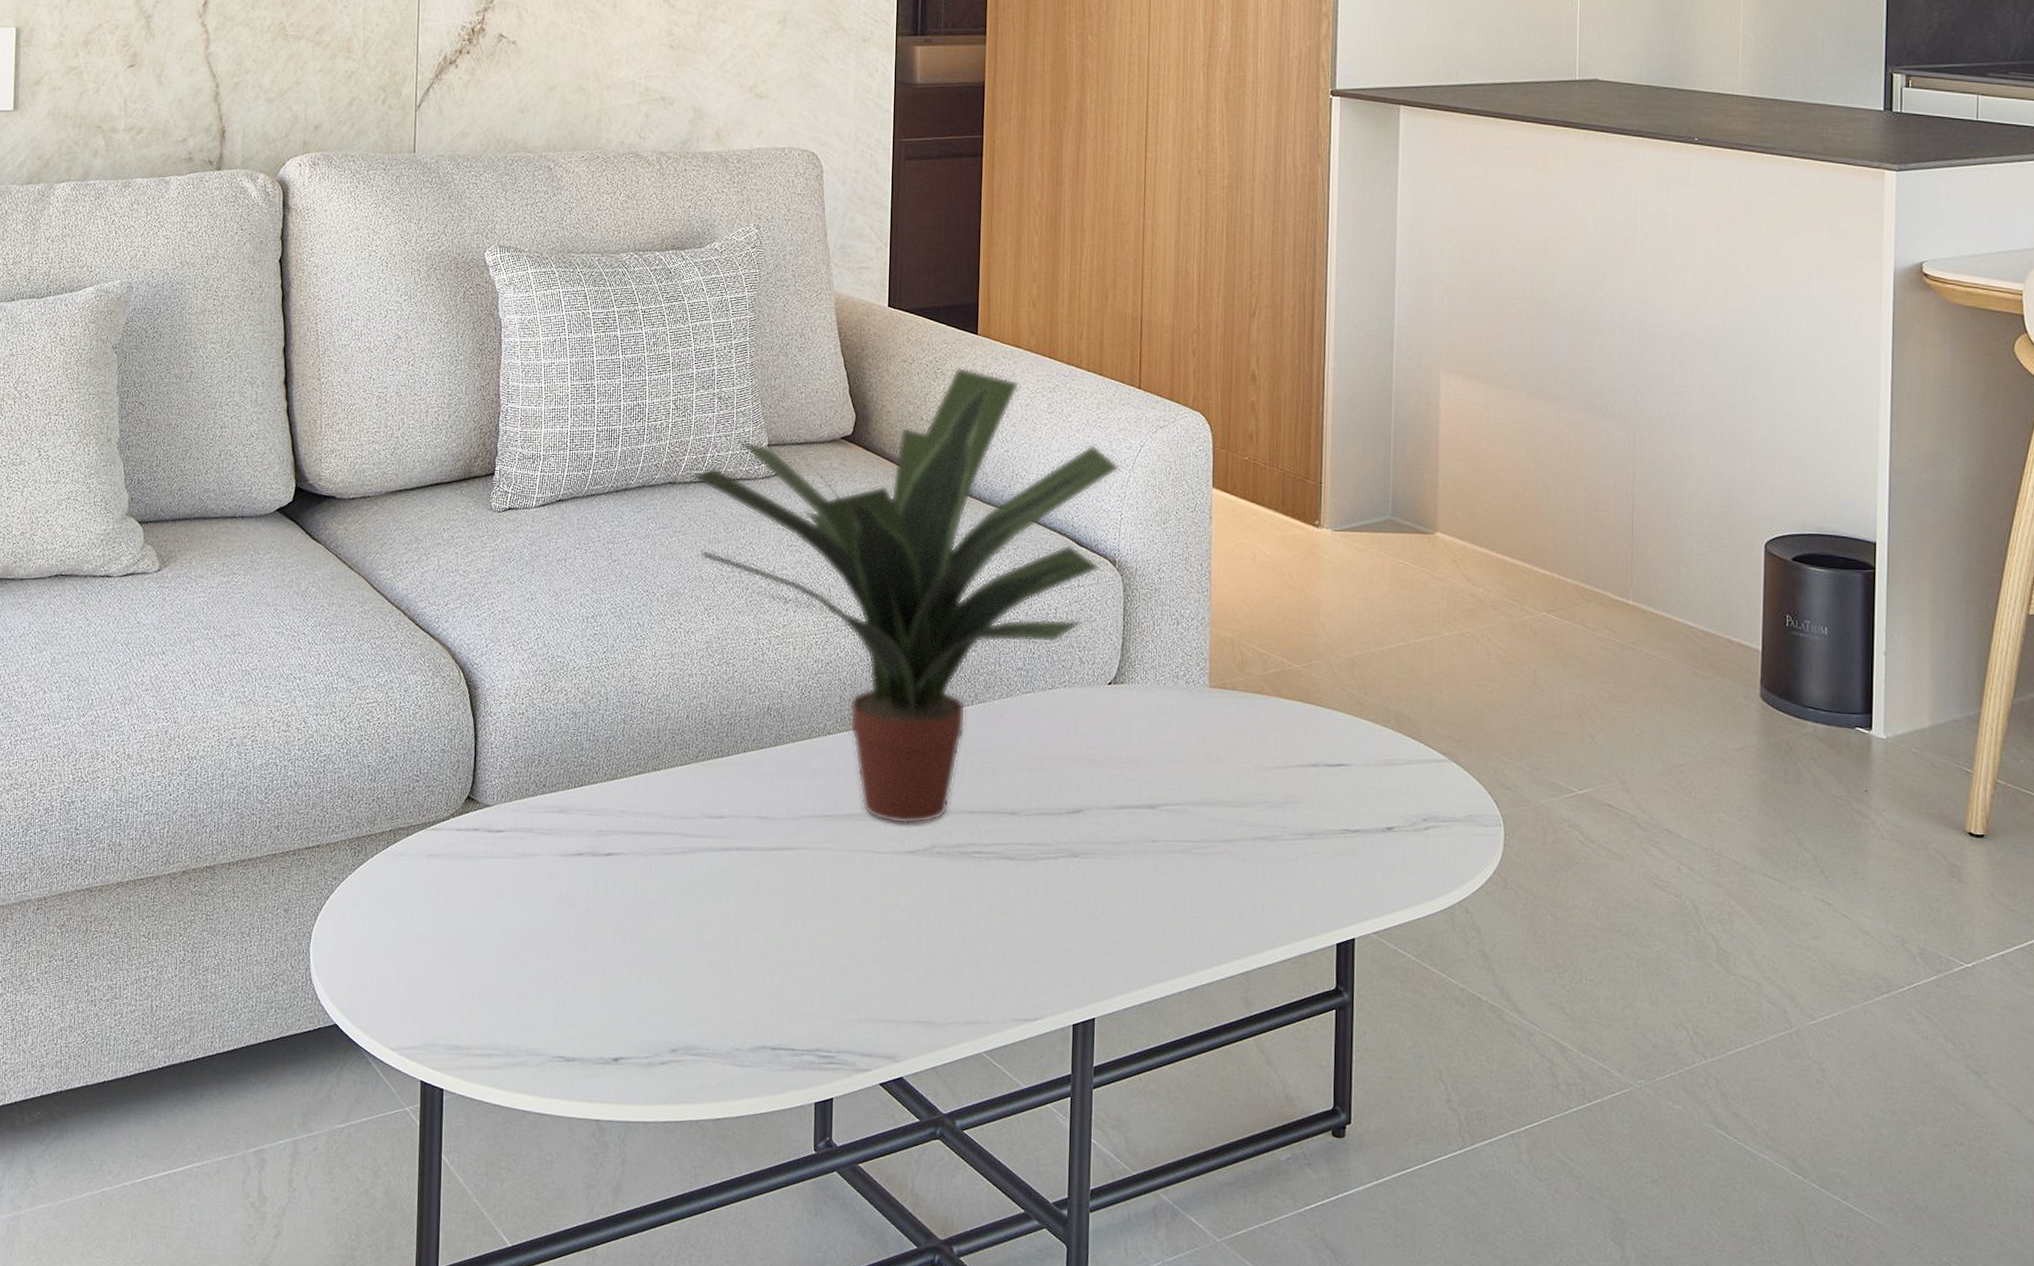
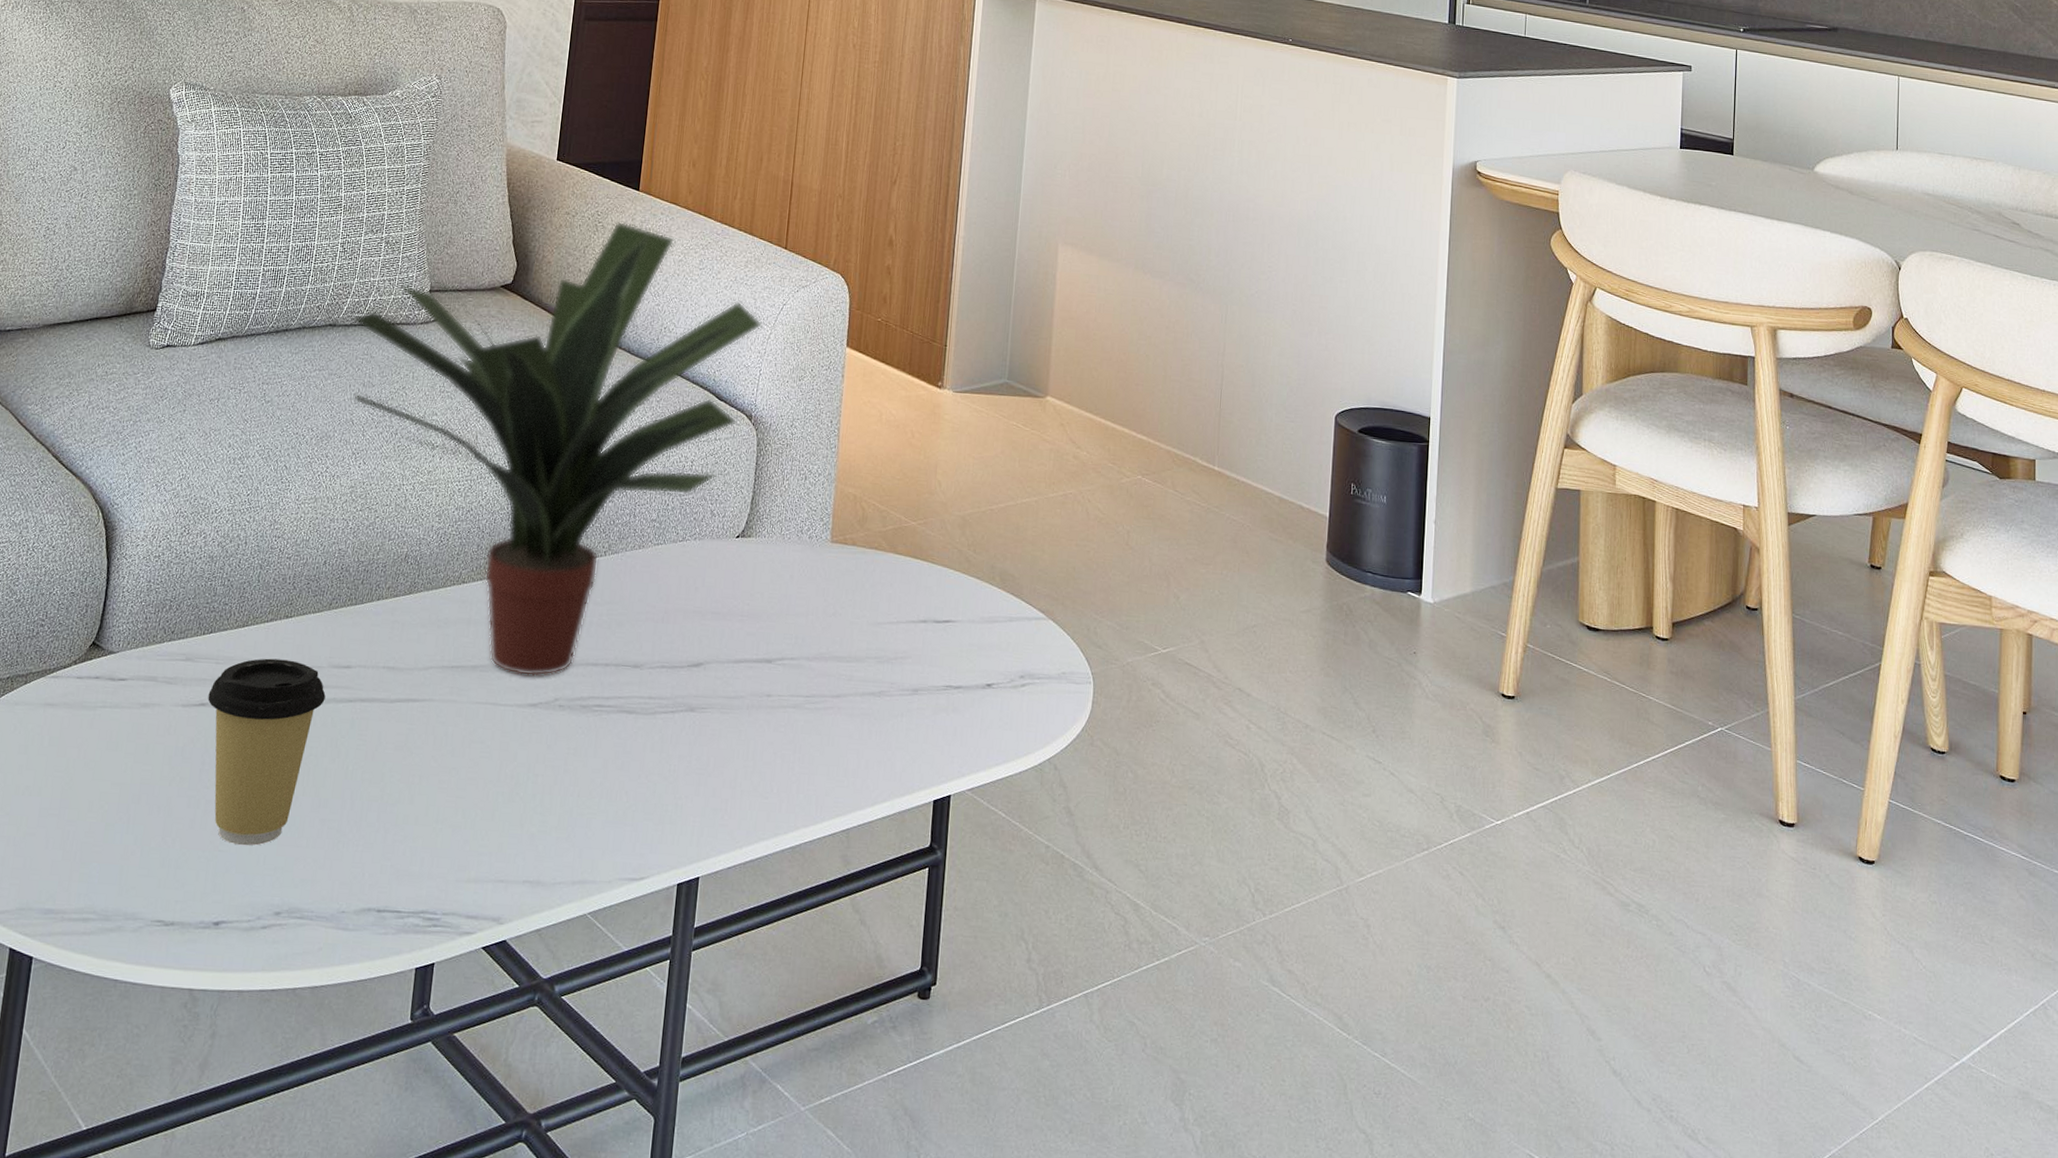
coffee cup: none [585,809,701,988] -> present [208,658,326,846]

